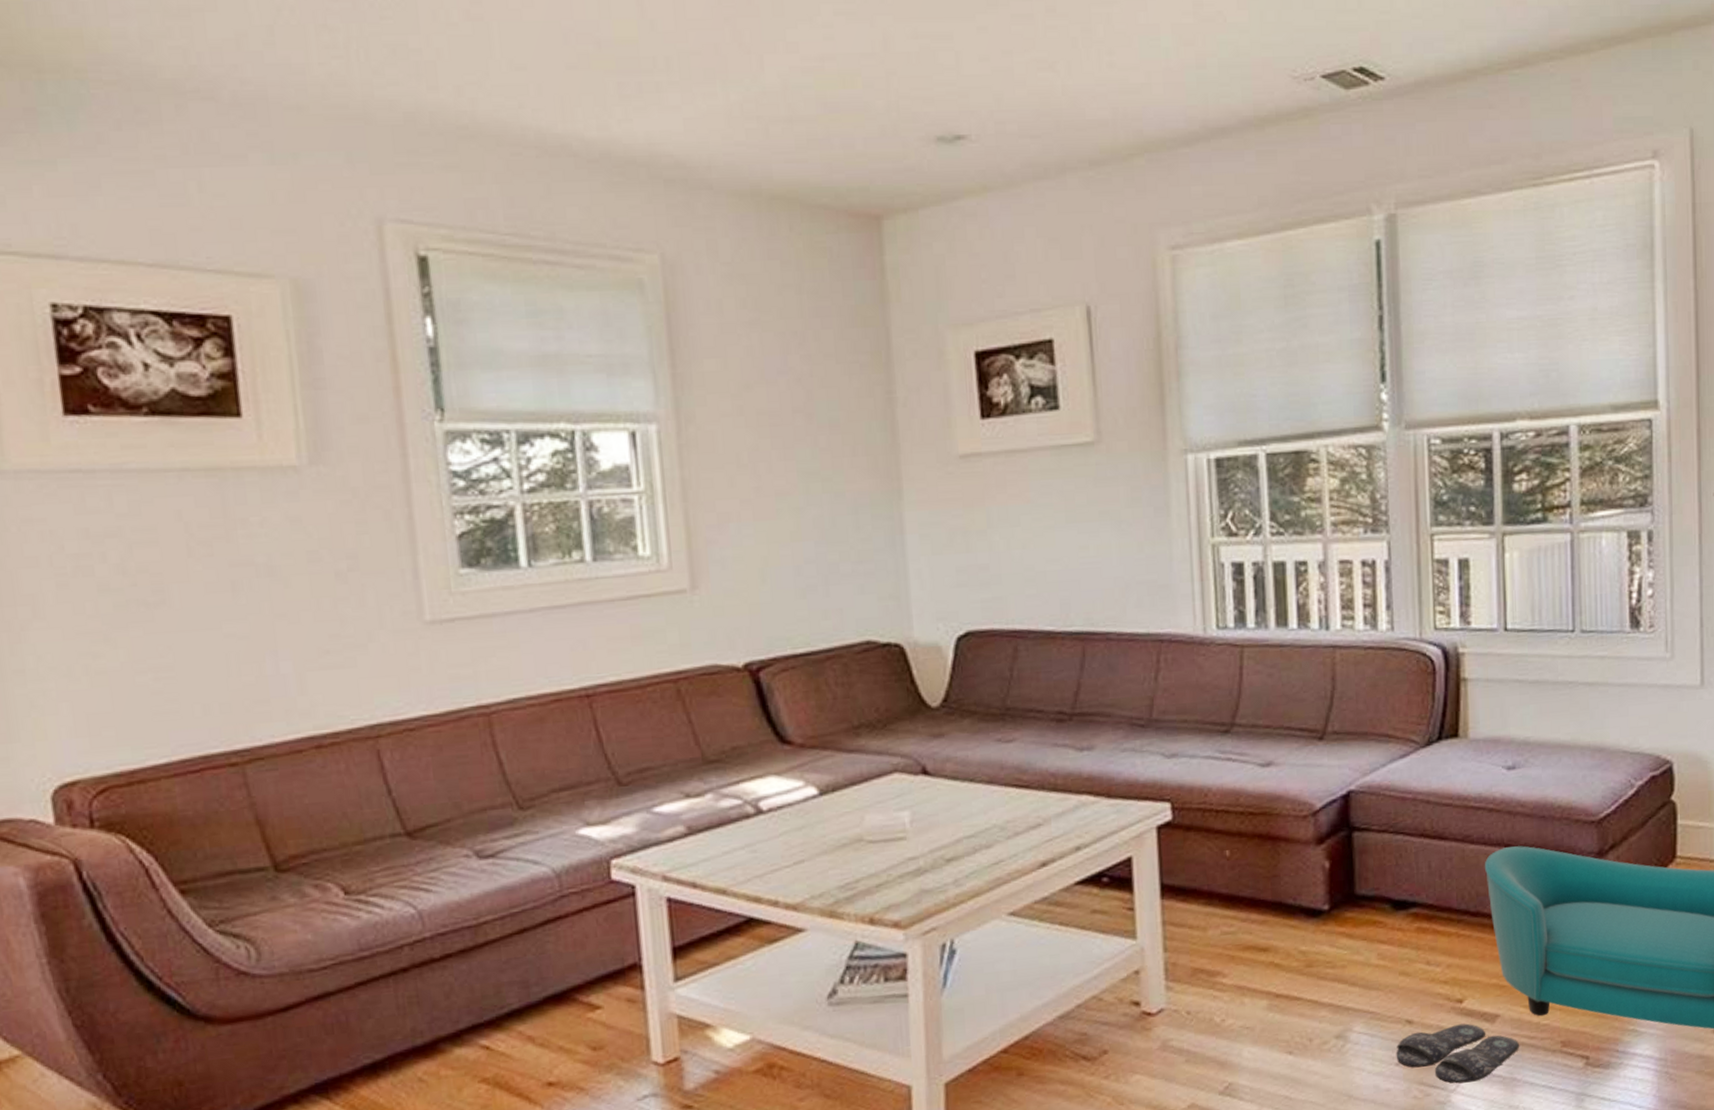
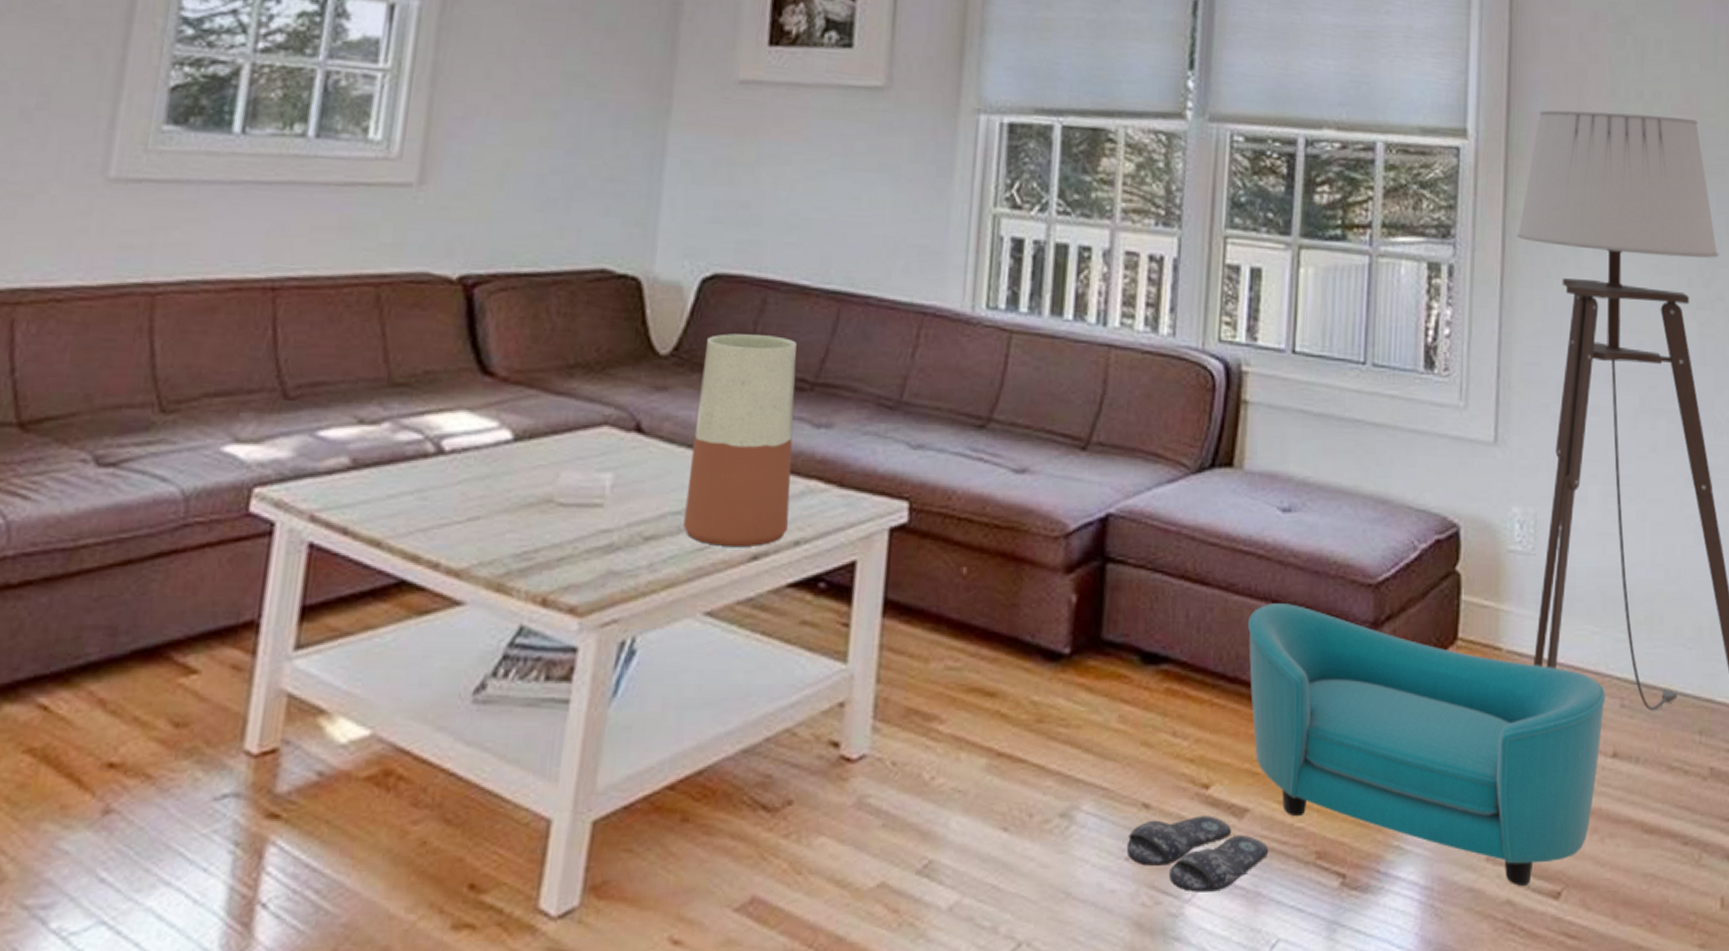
vase: none [970,678,1069,859] -> present [683,333,797,547]

